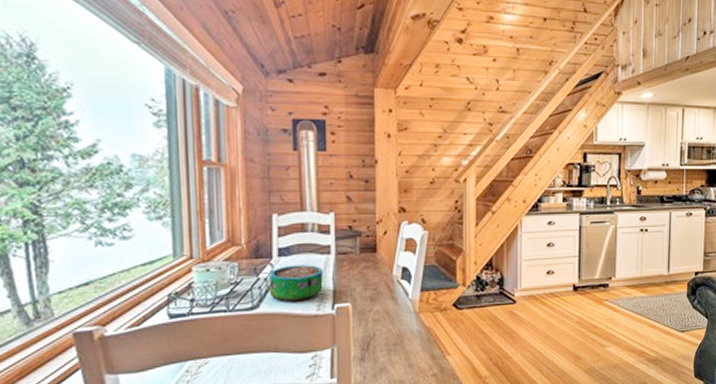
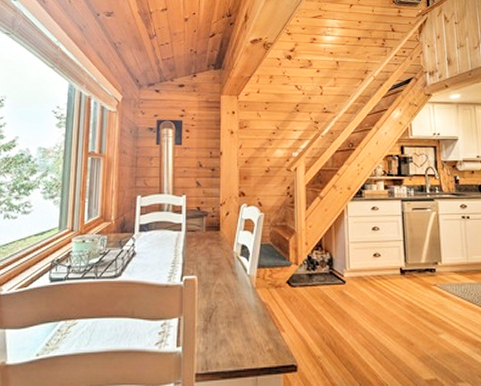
decorative bowl: present [268,265,323,302] -> none [130,240,175,272]

